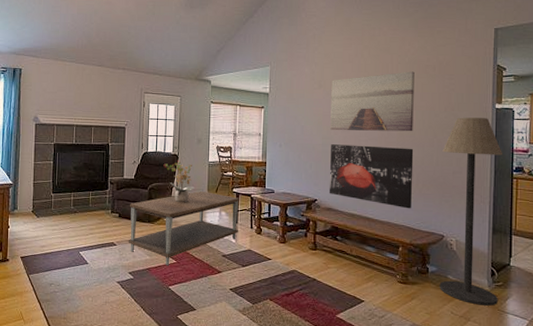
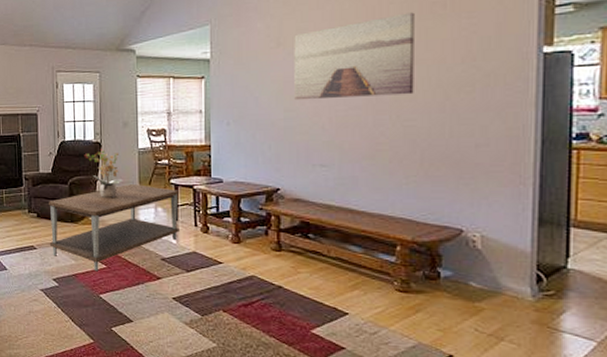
wall art: present [328,144,414,209] -> none [295,116,415,196]
floor lamp: present [439,117,503,306] -> none [456,67,556,322]

